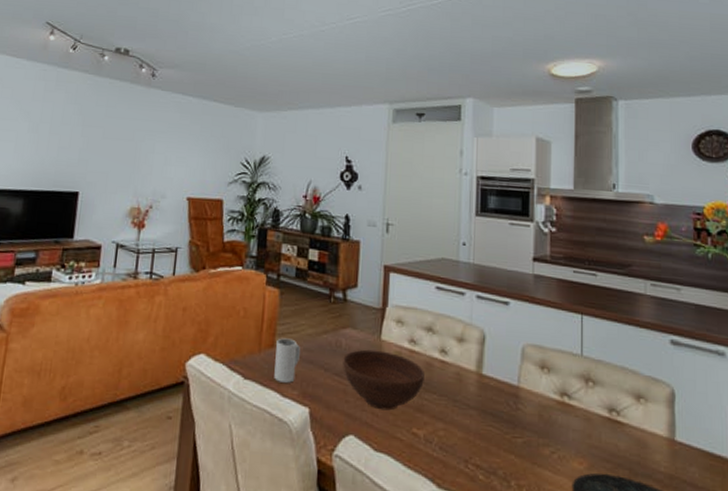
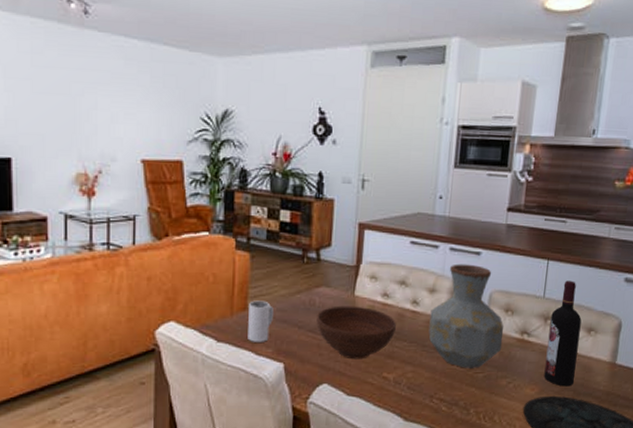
vase: none [459,312,541,432] -> present [428,264,504,368]
wine bottle: none [592,338,628,464] -> present [544,280,582,387]

